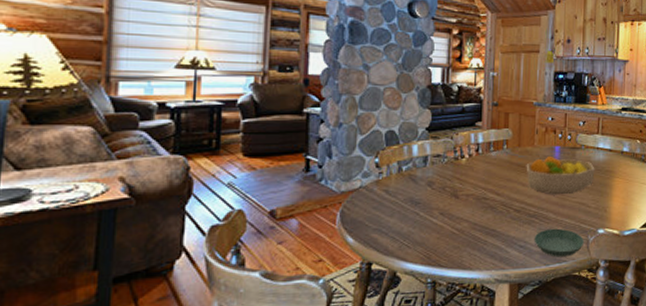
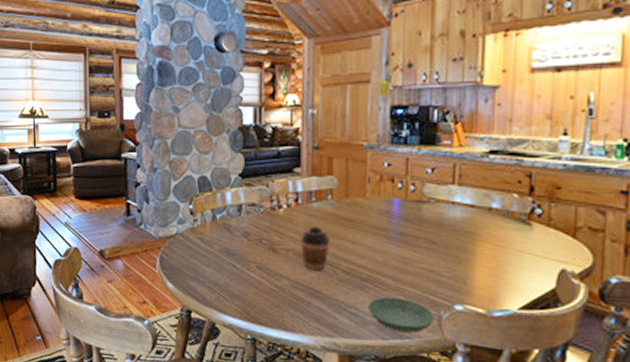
coffee cup: none [479,173,505,212] -> present [299,227,330,271]
fruit bowl: present [526,155,595,195] -> none [356,209,449,258]

